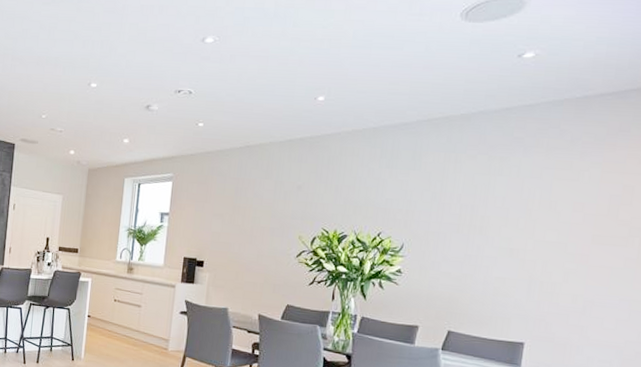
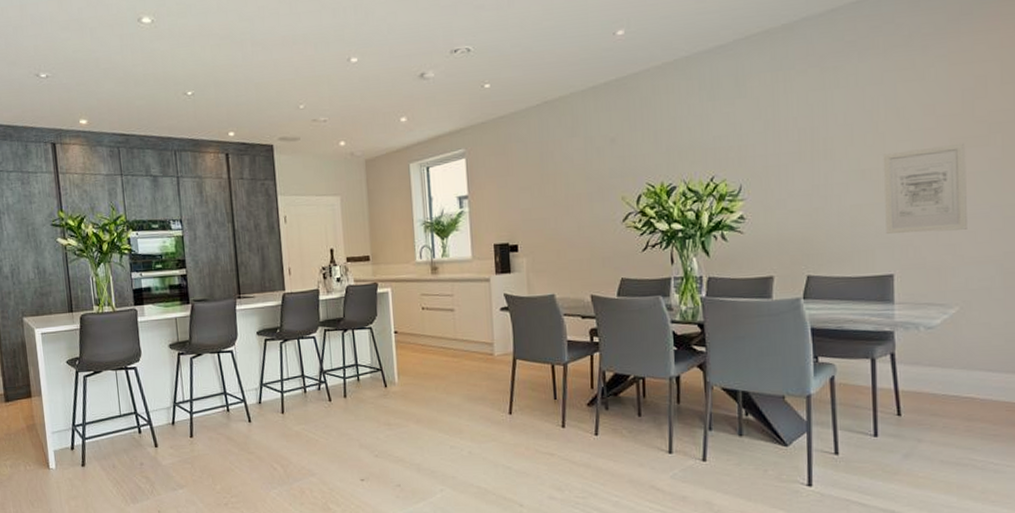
wall art: none [523,238,606,315] -> present [882,143,967,234]

